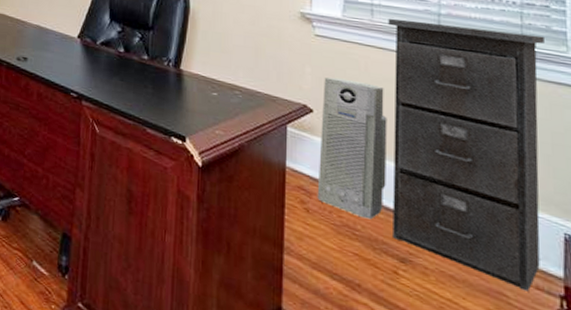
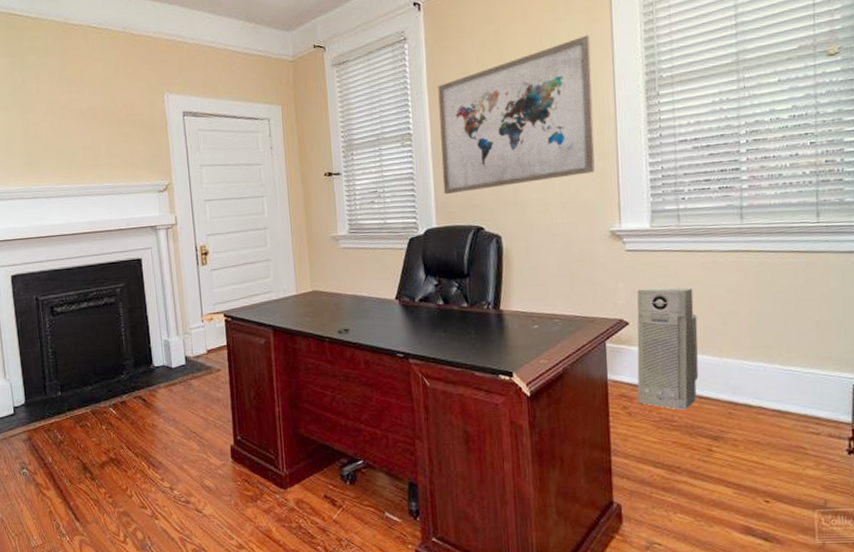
filing cabinet: present [388,18,544,292] -> none [694,210,838,441]

